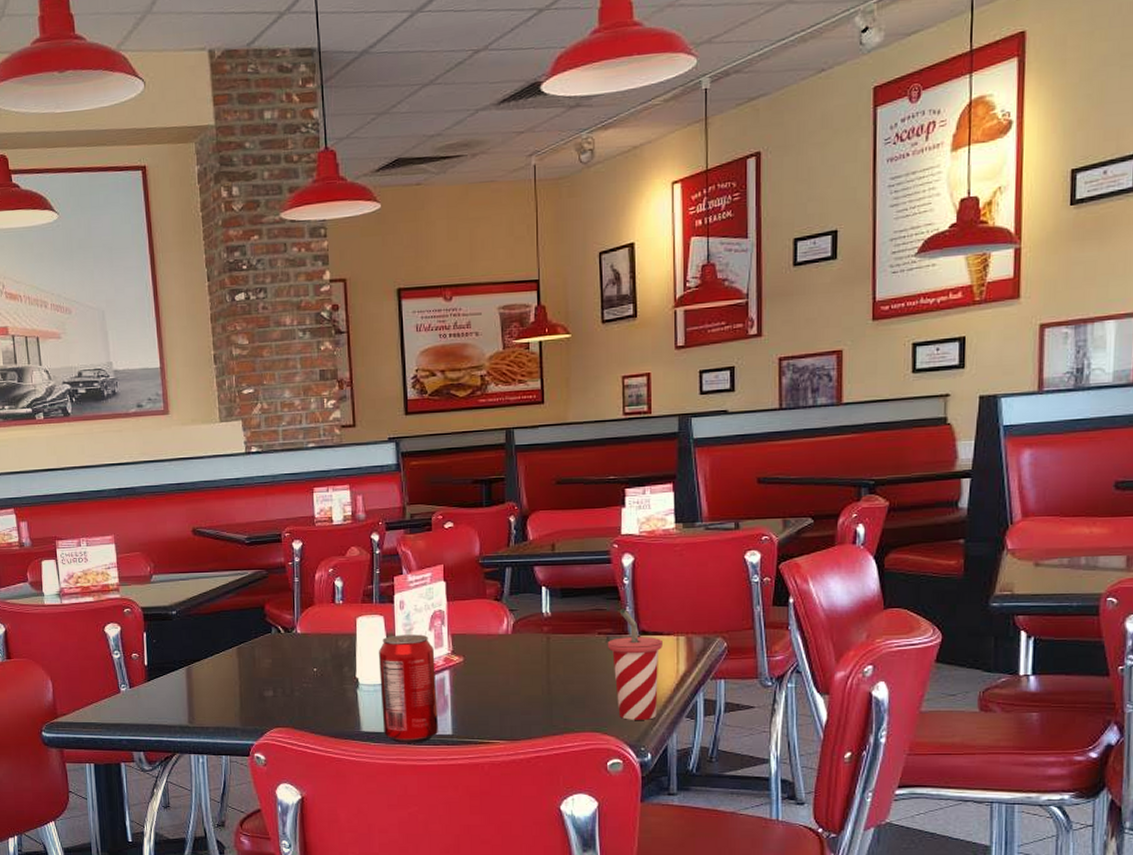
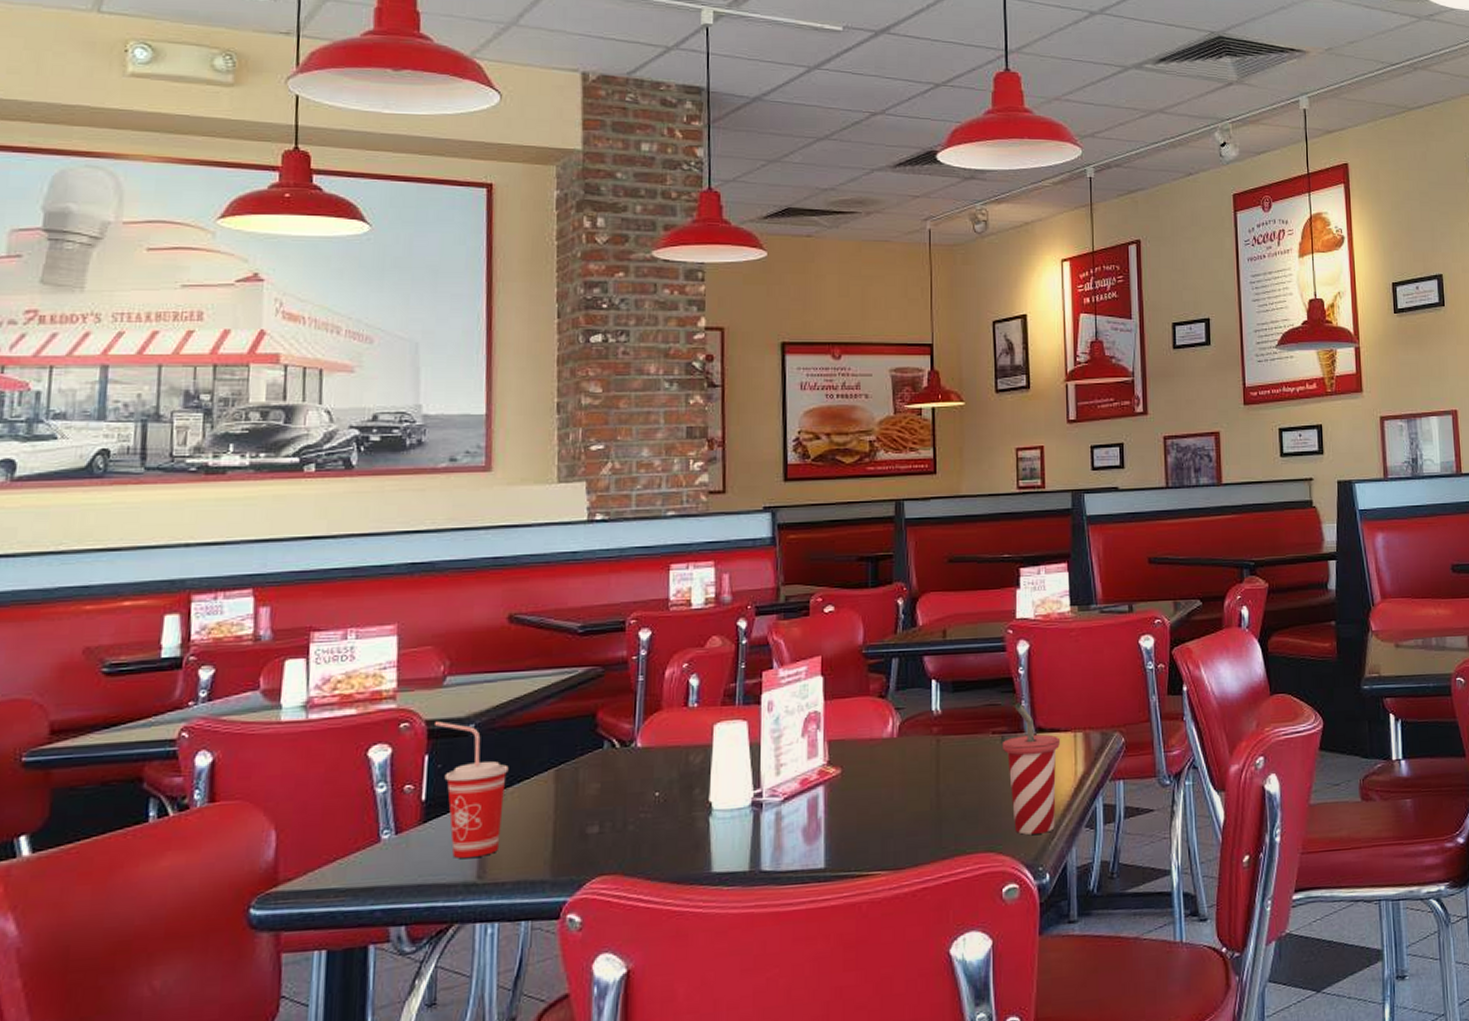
beverage cup: none [147,608,203,709] -> present [433,721,509,859]
soda can: present [379,634,439,743] -> none [739,742,809,885]

